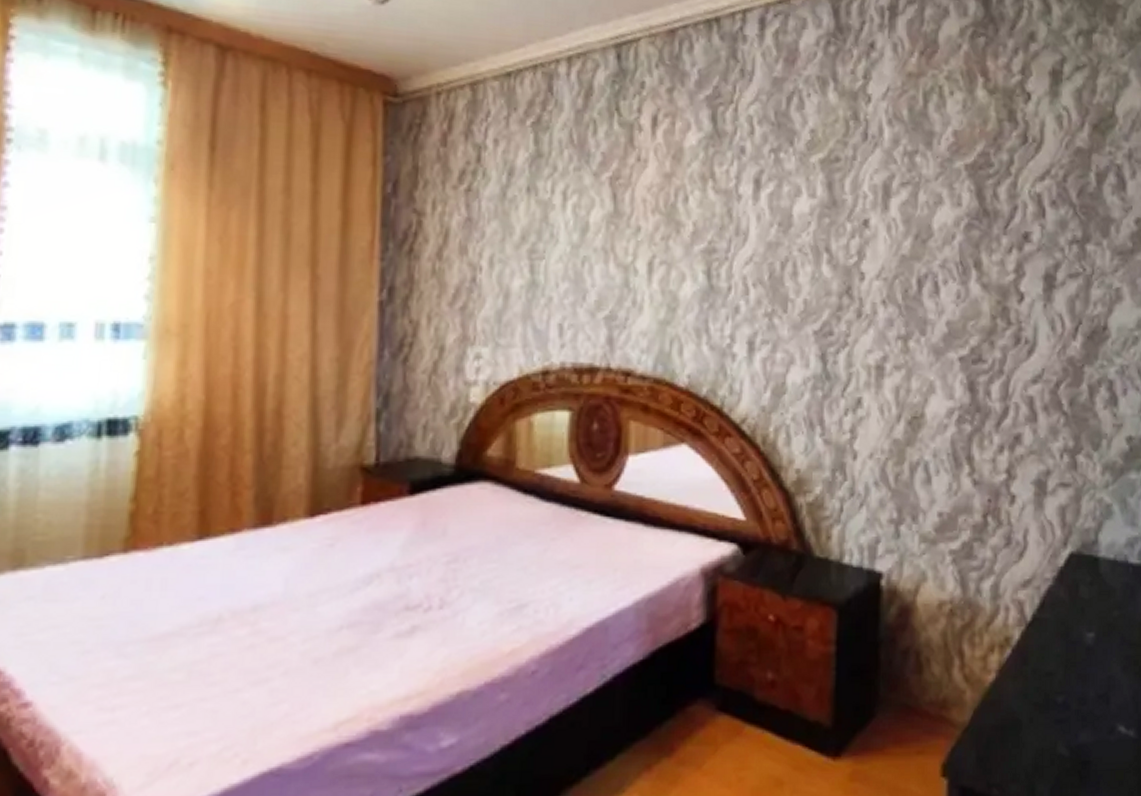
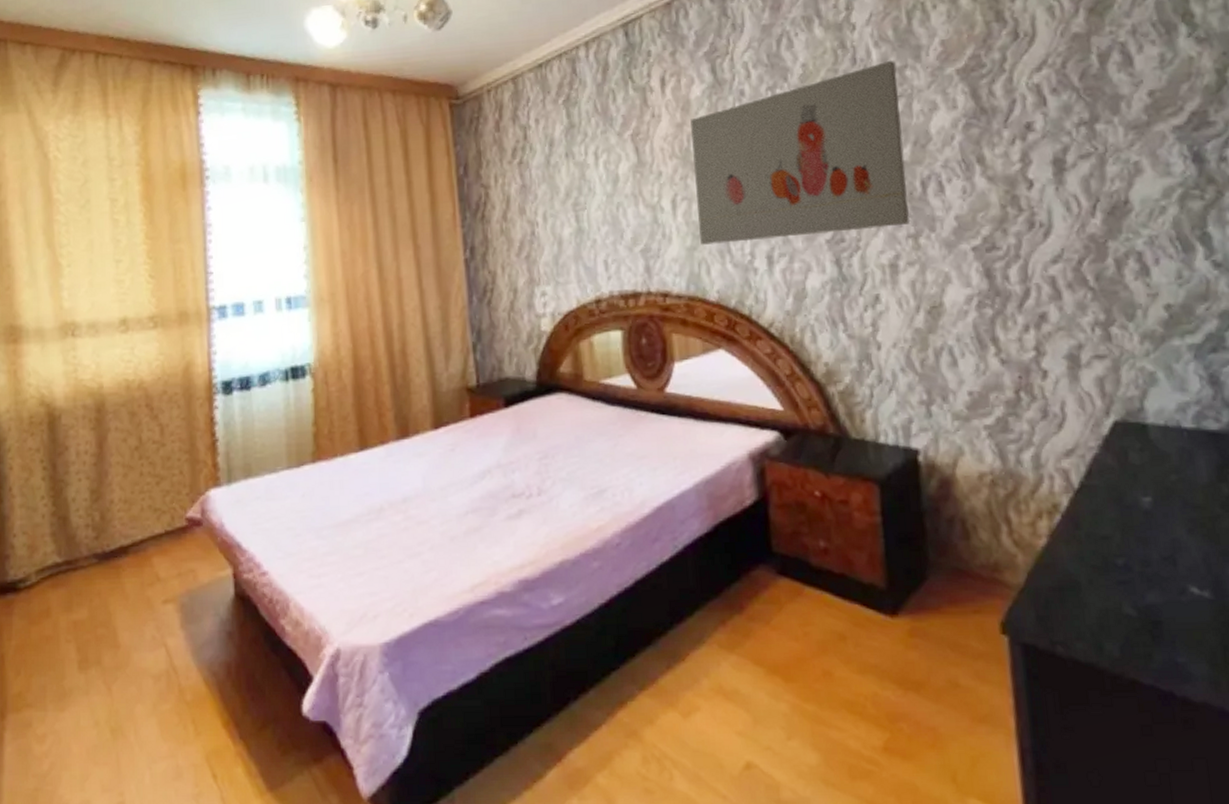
wall art: none [676,142,907,325] -> present [690,60,911,246]

